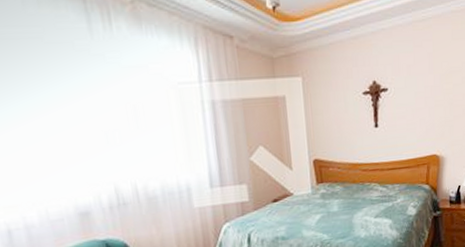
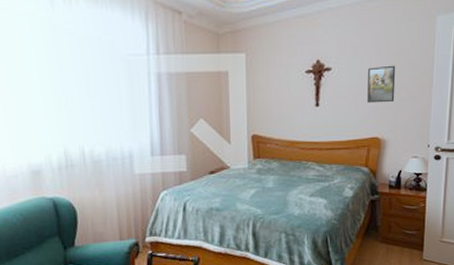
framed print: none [423,83,450,122] -> present [367,65,396,104]

